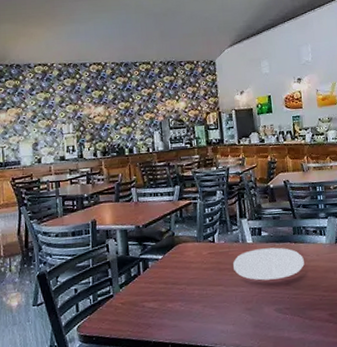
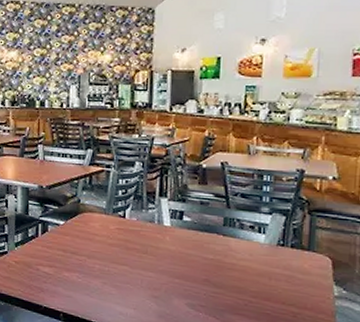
plate: present [233,247,304,281] -> none [144,234,232,273]

